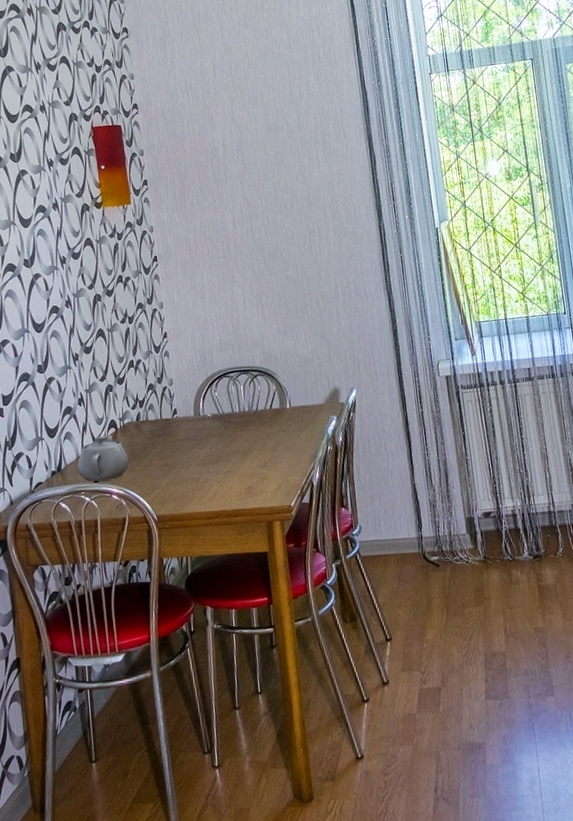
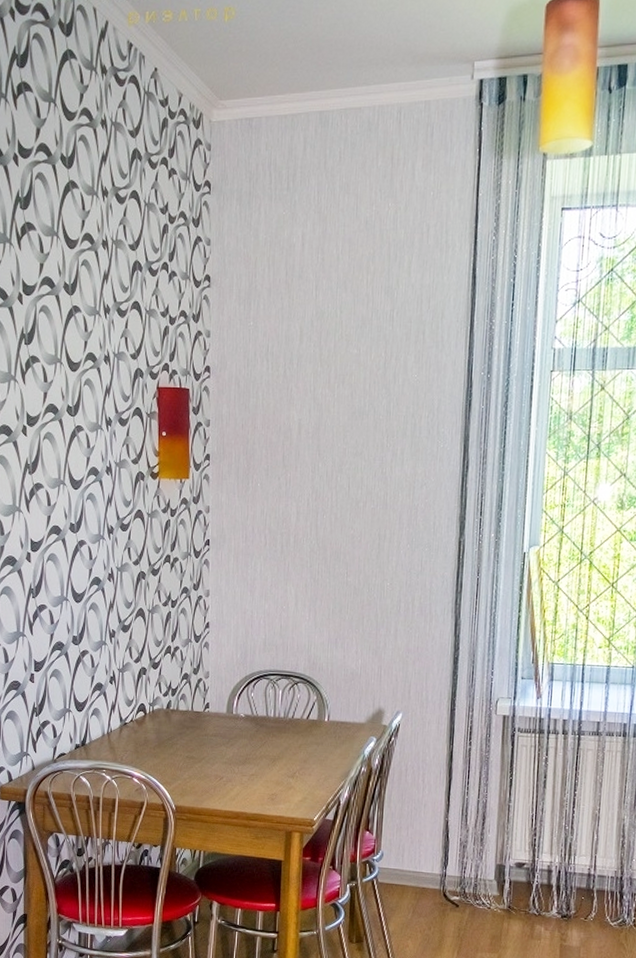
teapot: present [77,435,129,482] -> none [101,718,154,763]

